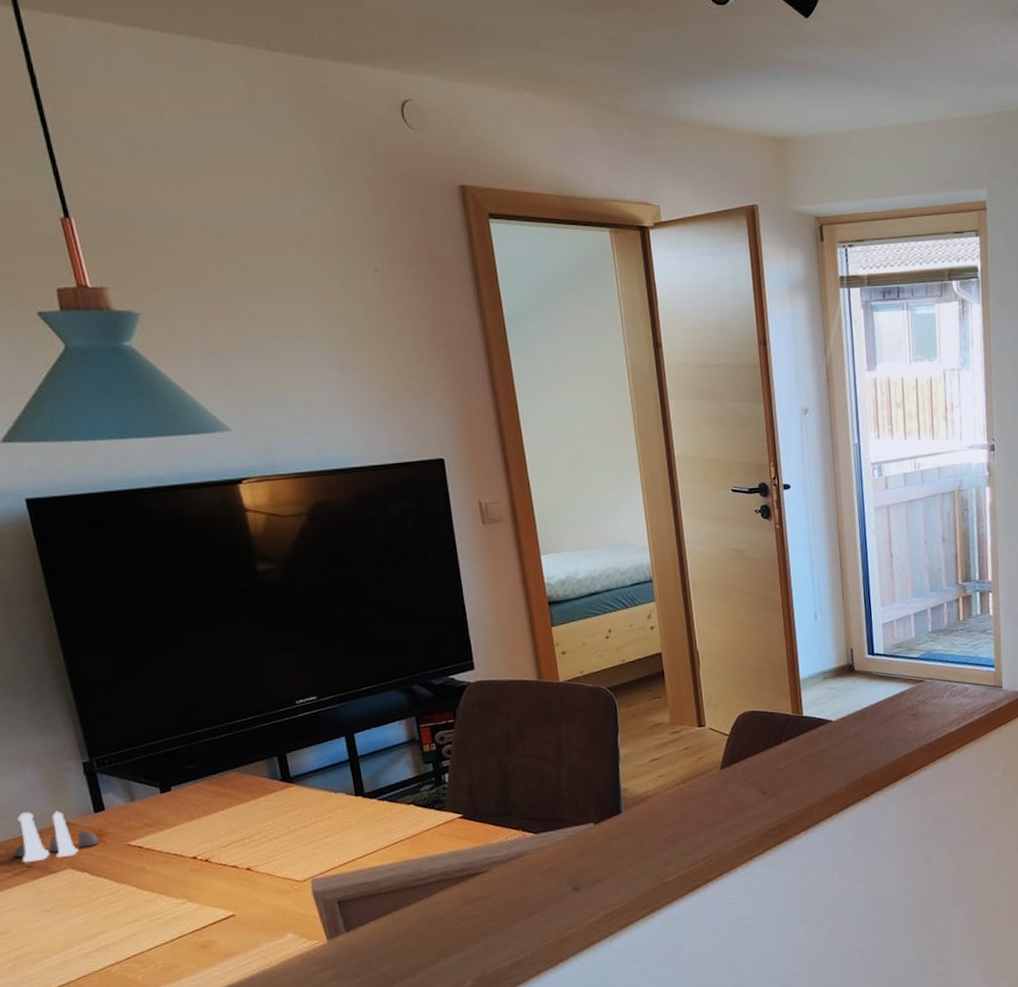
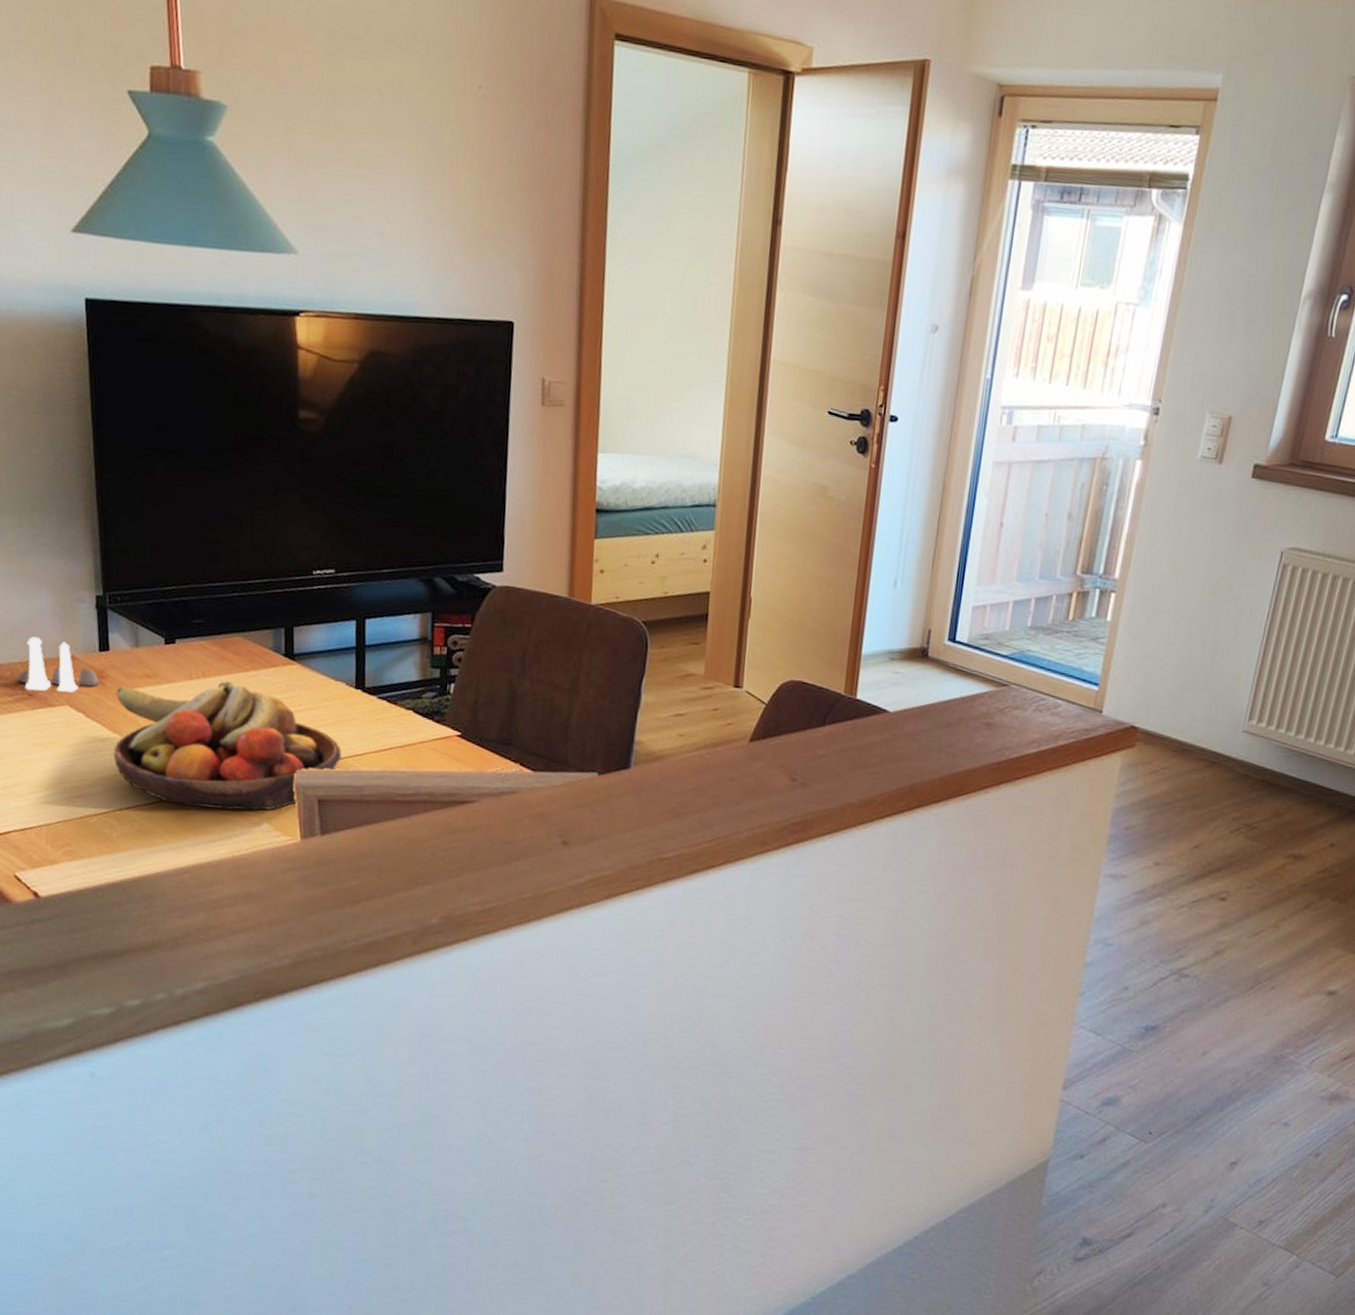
fruit bowl: none [118,813,353,937] -> present [113,680,342,811]

